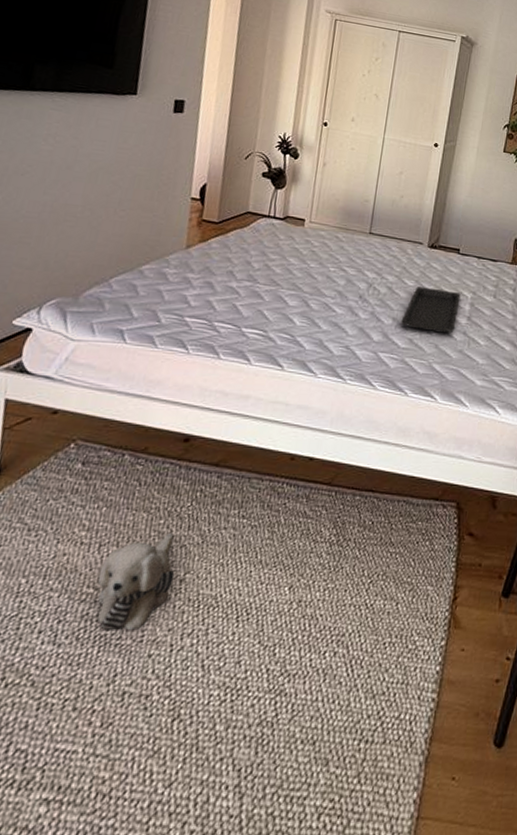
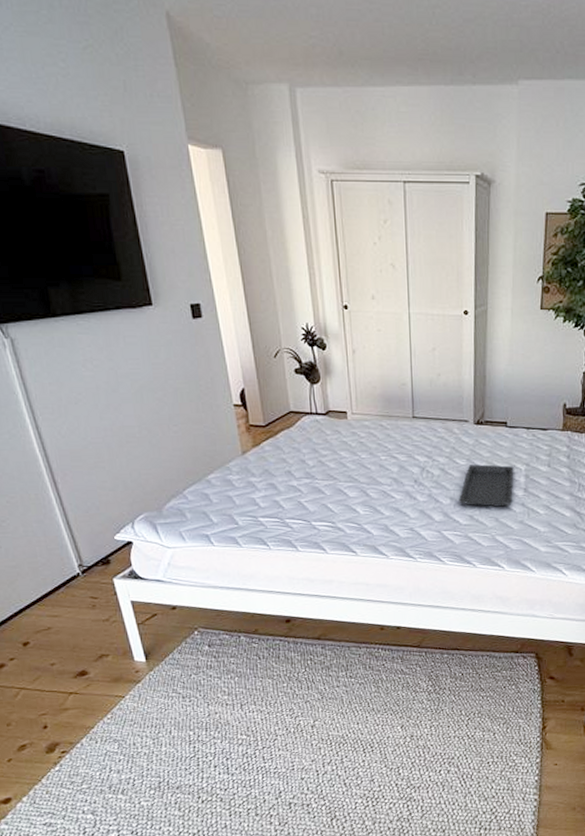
plush toy: present [97,532,175,630] -> none [246,692,307,763]

